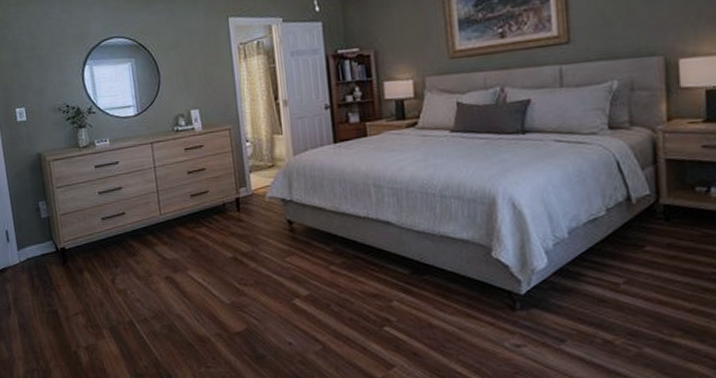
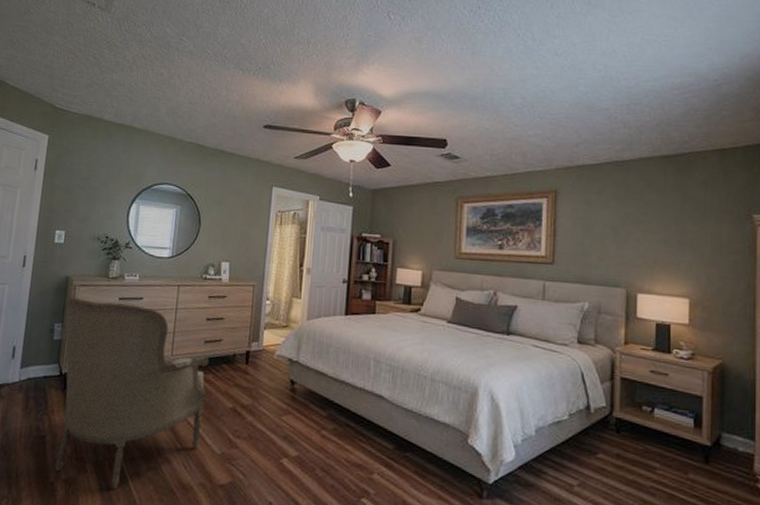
armchair: none [45,170,207,350] -> present [54,297,210,490]

